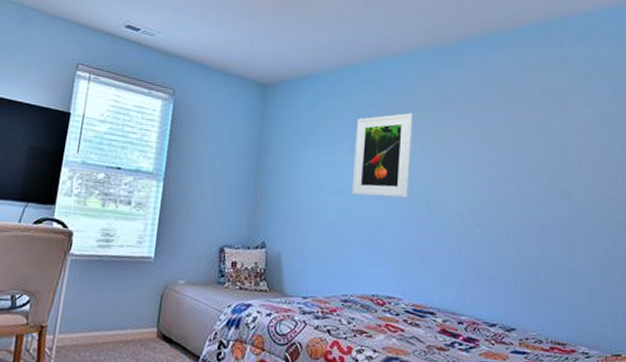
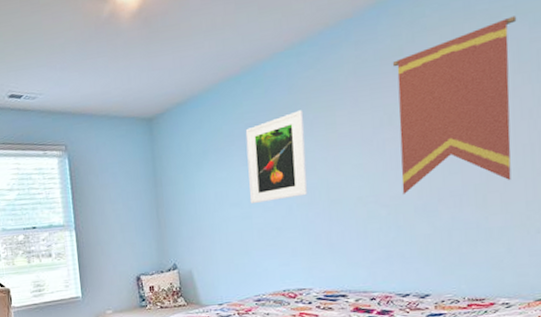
pennant: none [497,77,603,226] -> present [392,16,517,194]

